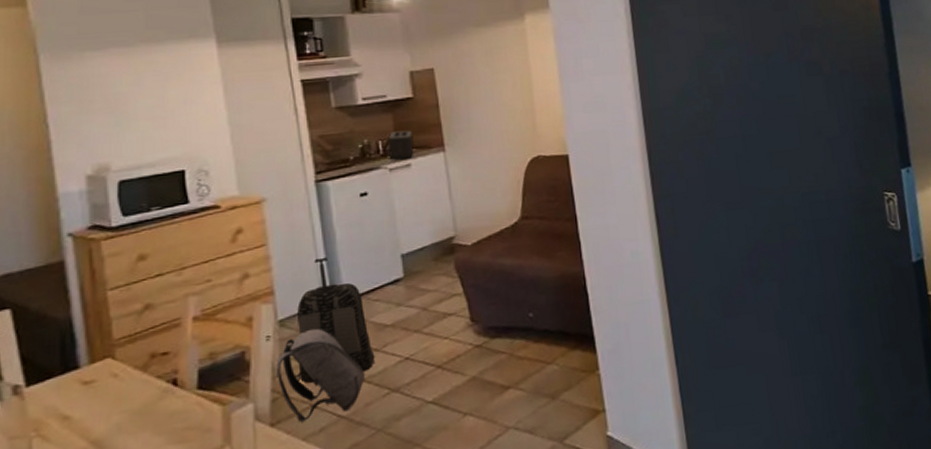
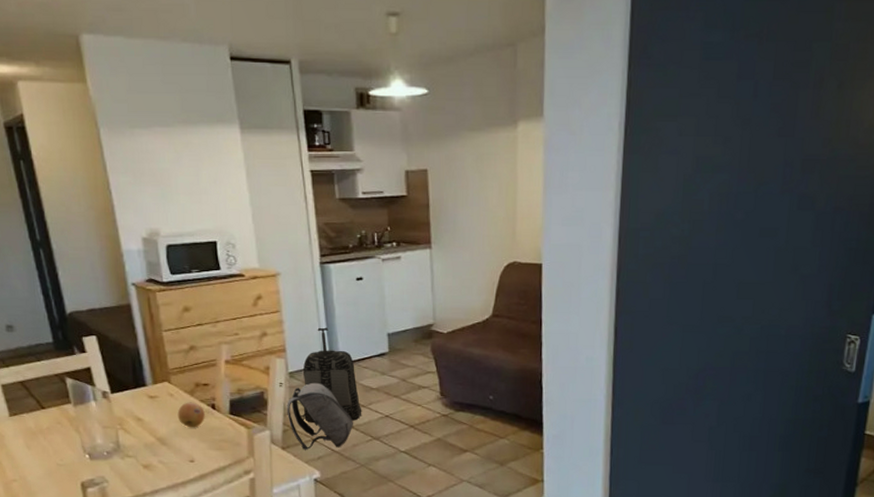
fruit: none [123,380,163,418] -> present [177,402,205,428]
toaster: present [388,130,414,160] -> none [382,226,404,252]

